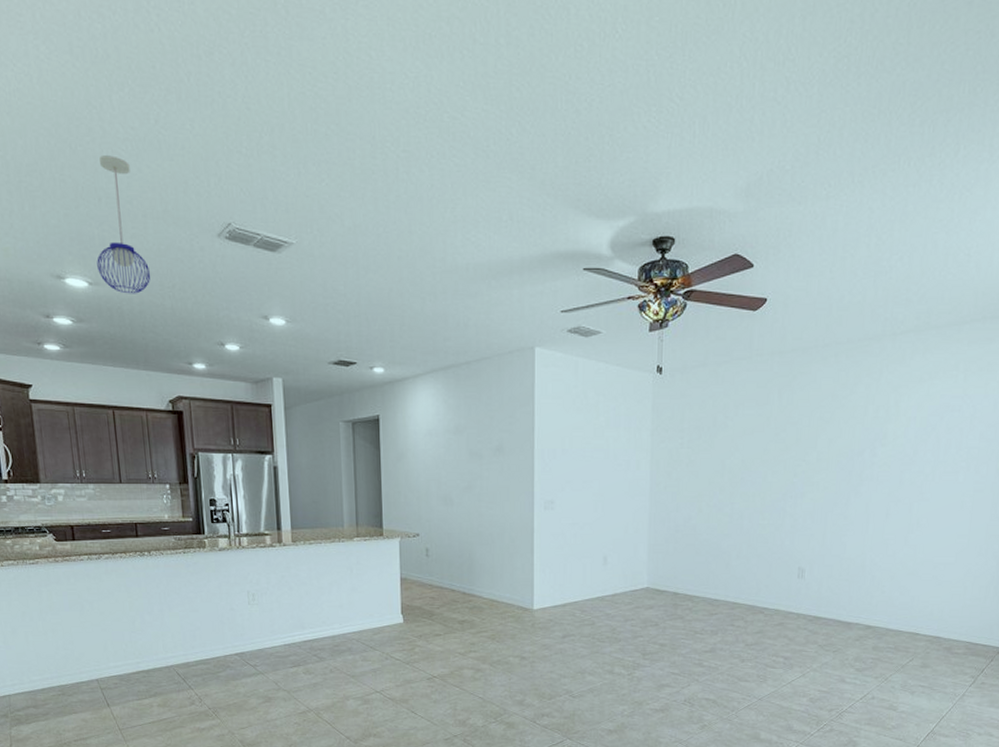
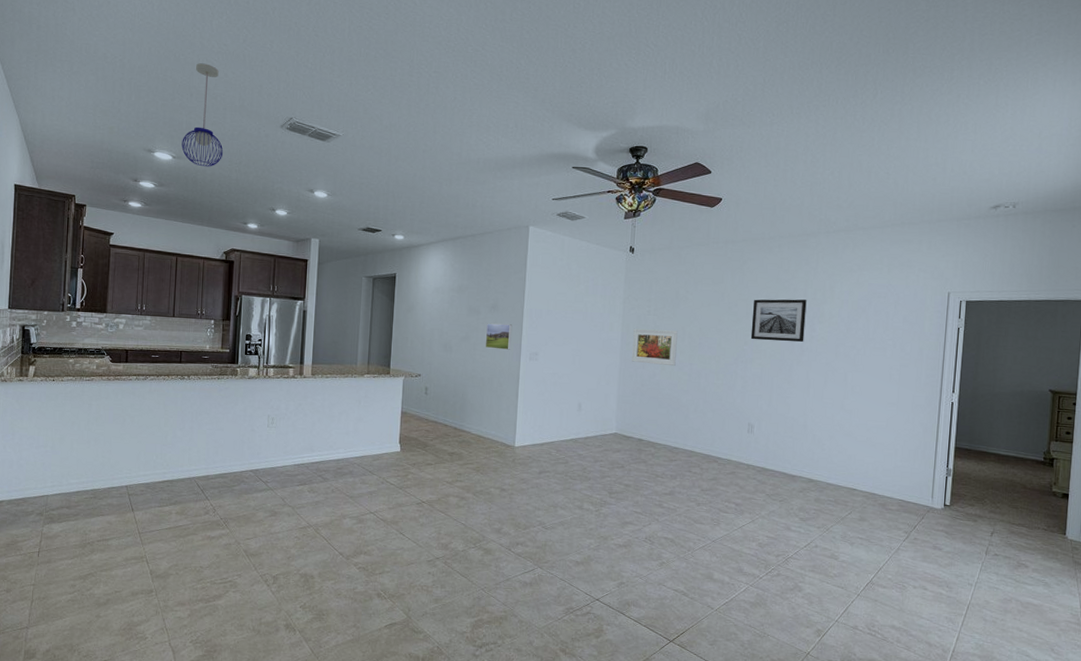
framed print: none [491,469,522,499] -> present [485,323,513,350]
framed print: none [663,465,716,506] -> present [632,328,678,366]
wall art: none [801,419,868,471] -> present [750,299,807,342]

